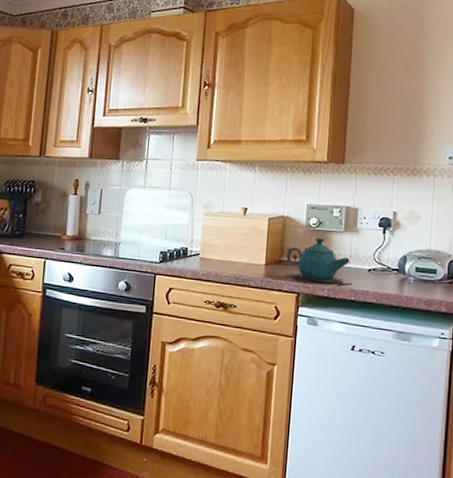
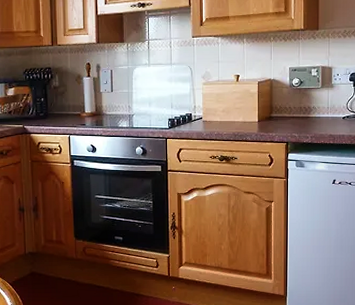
teapot: present [286,237,352,286] -> none [275,94,331,134]

